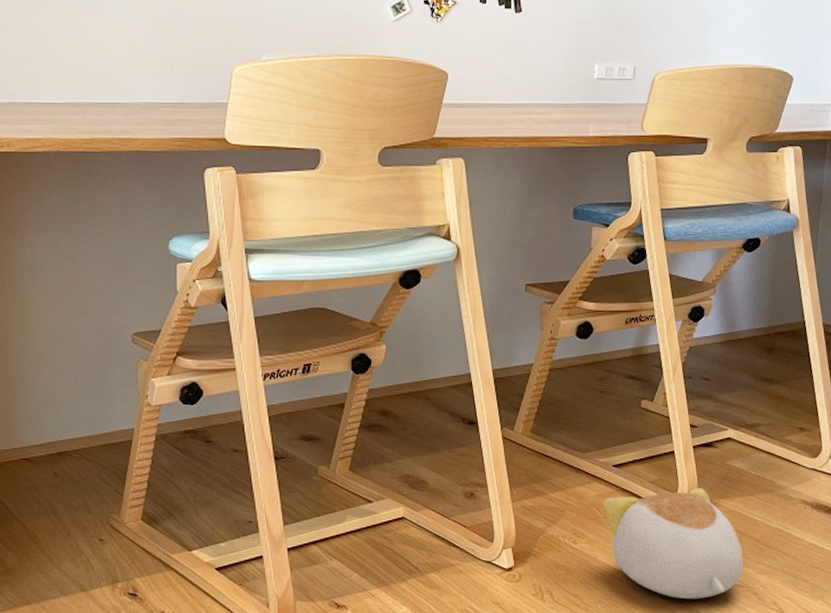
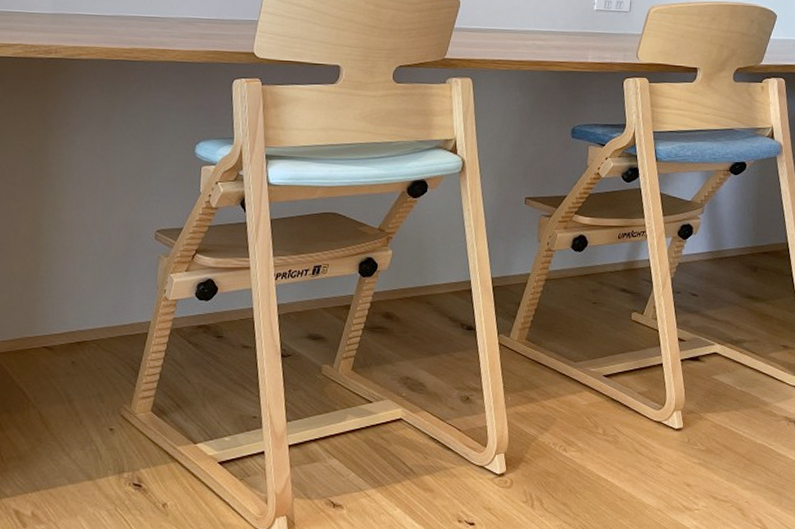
plush toy: present [603,487,744,600] -> none [593,400,729,513]

